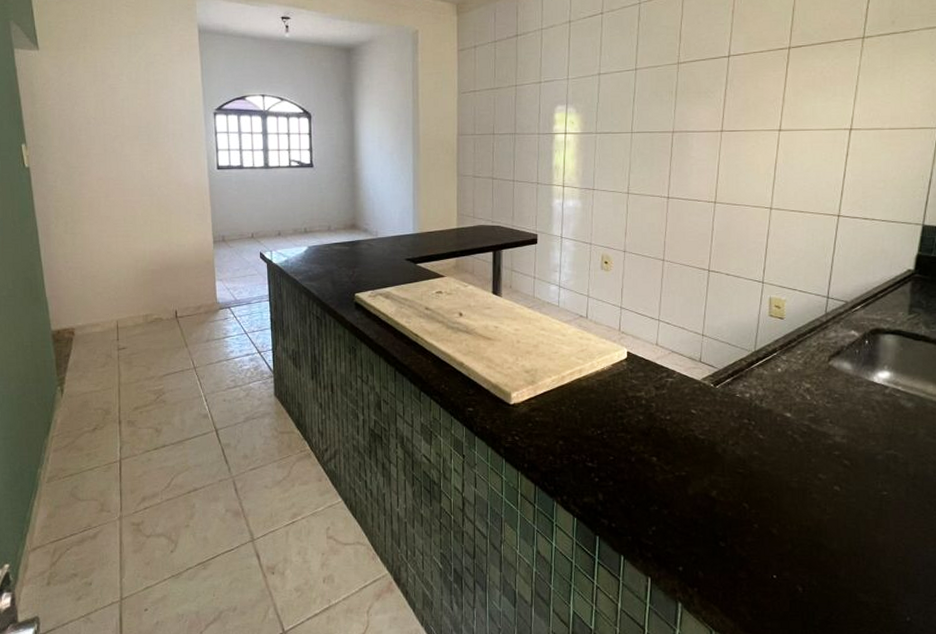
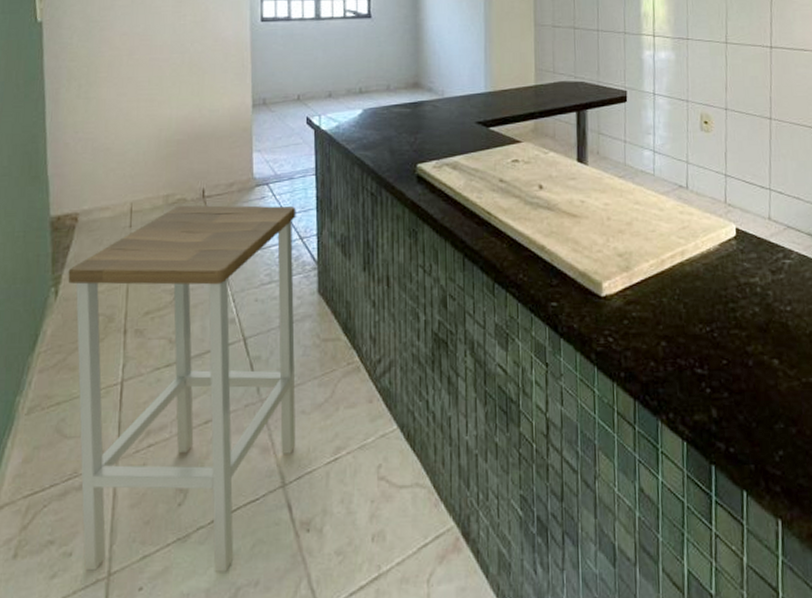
bar stool: none [70,324,261,600] -> present [68,205,296,572]

